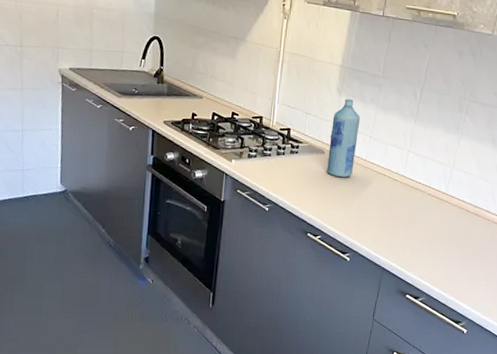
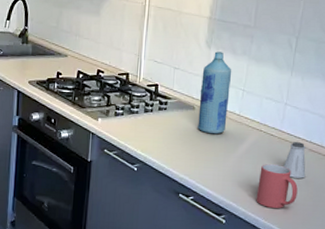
mug: none [378,206,417,248] -> present [256,164,298,209]
saltshaker: none [404,186,426,220] -> present [283,142,306,178]

